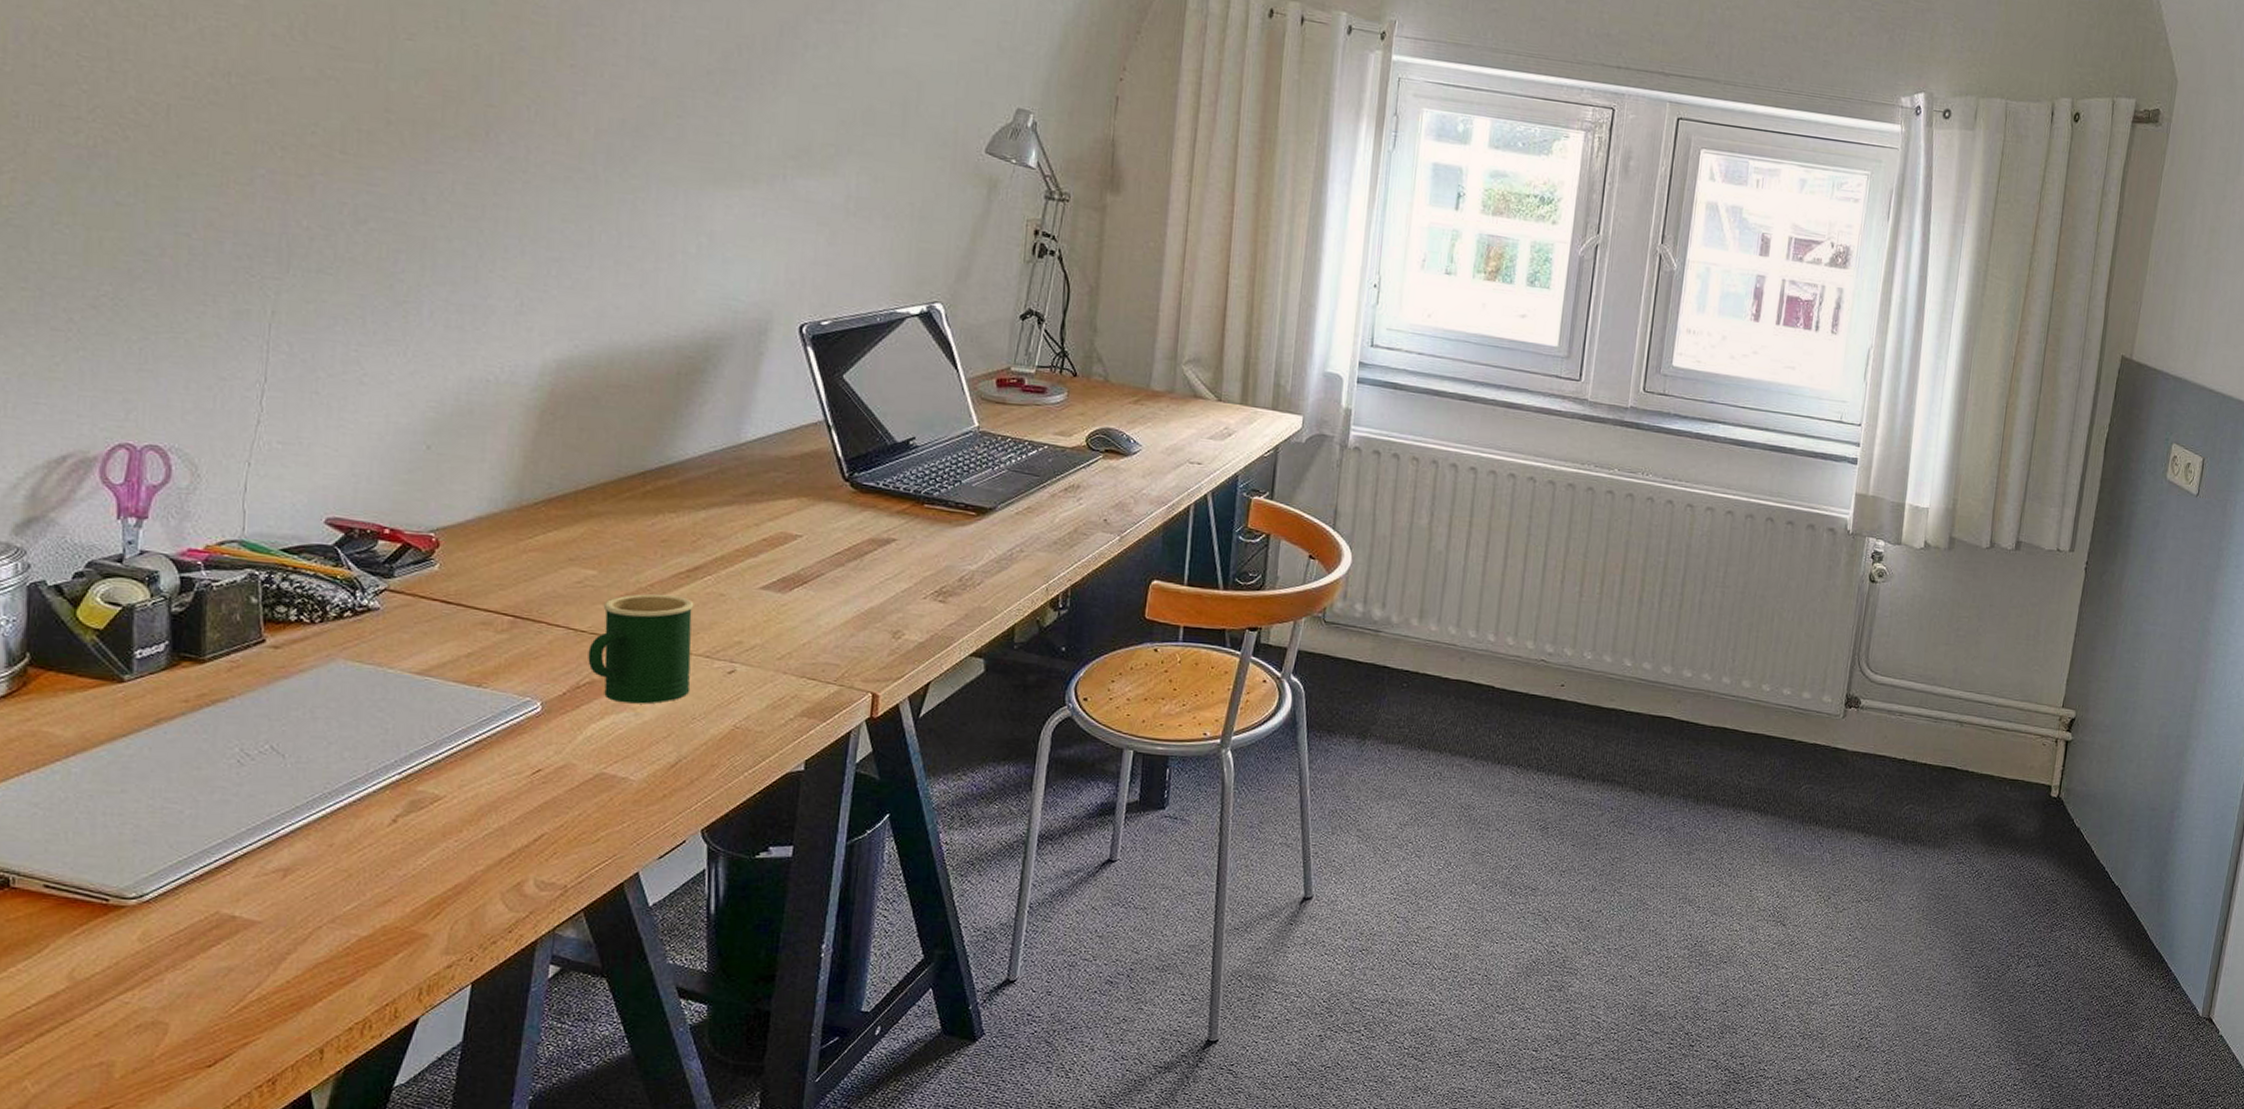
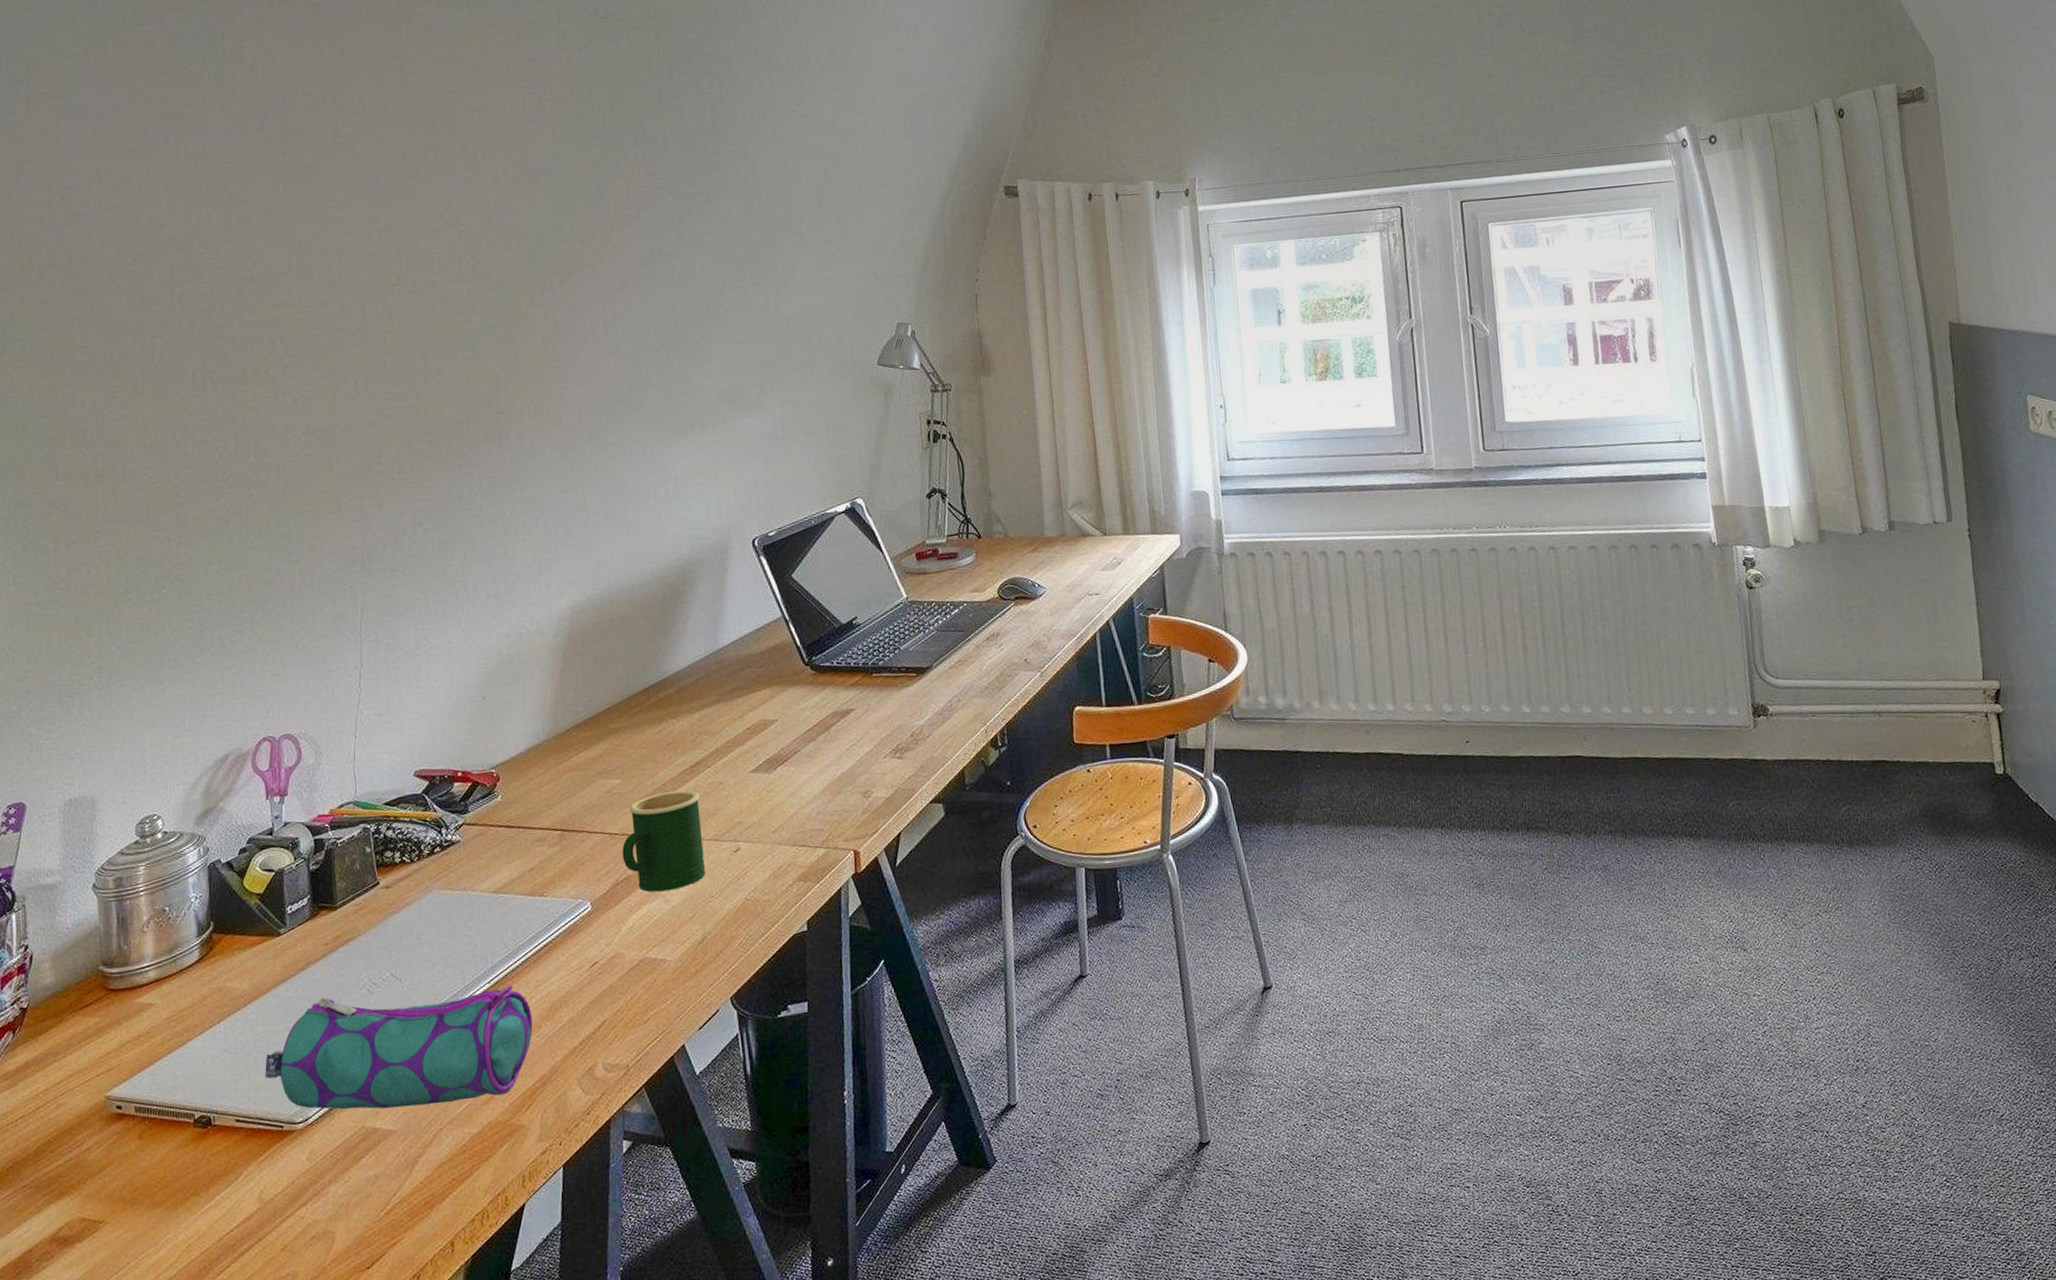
pencil case: none [89,761,452,899] -> present [265,985,533,1109]

